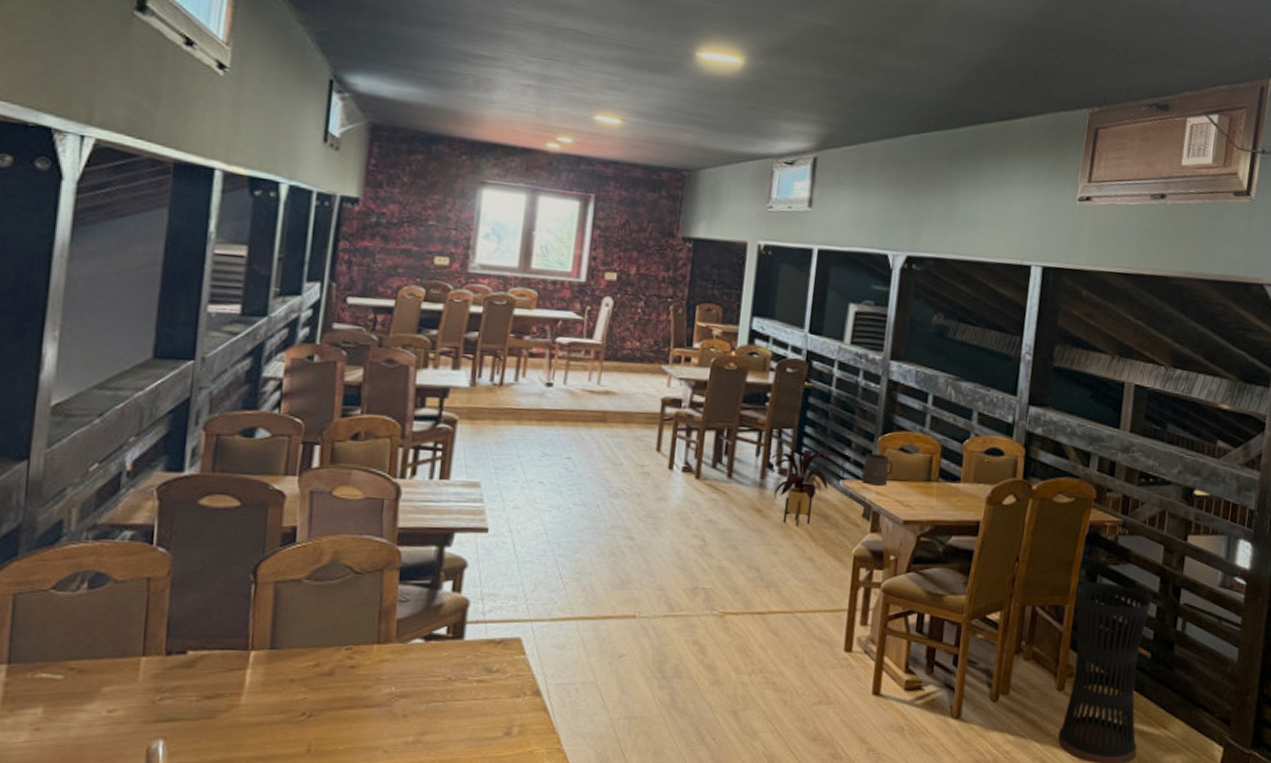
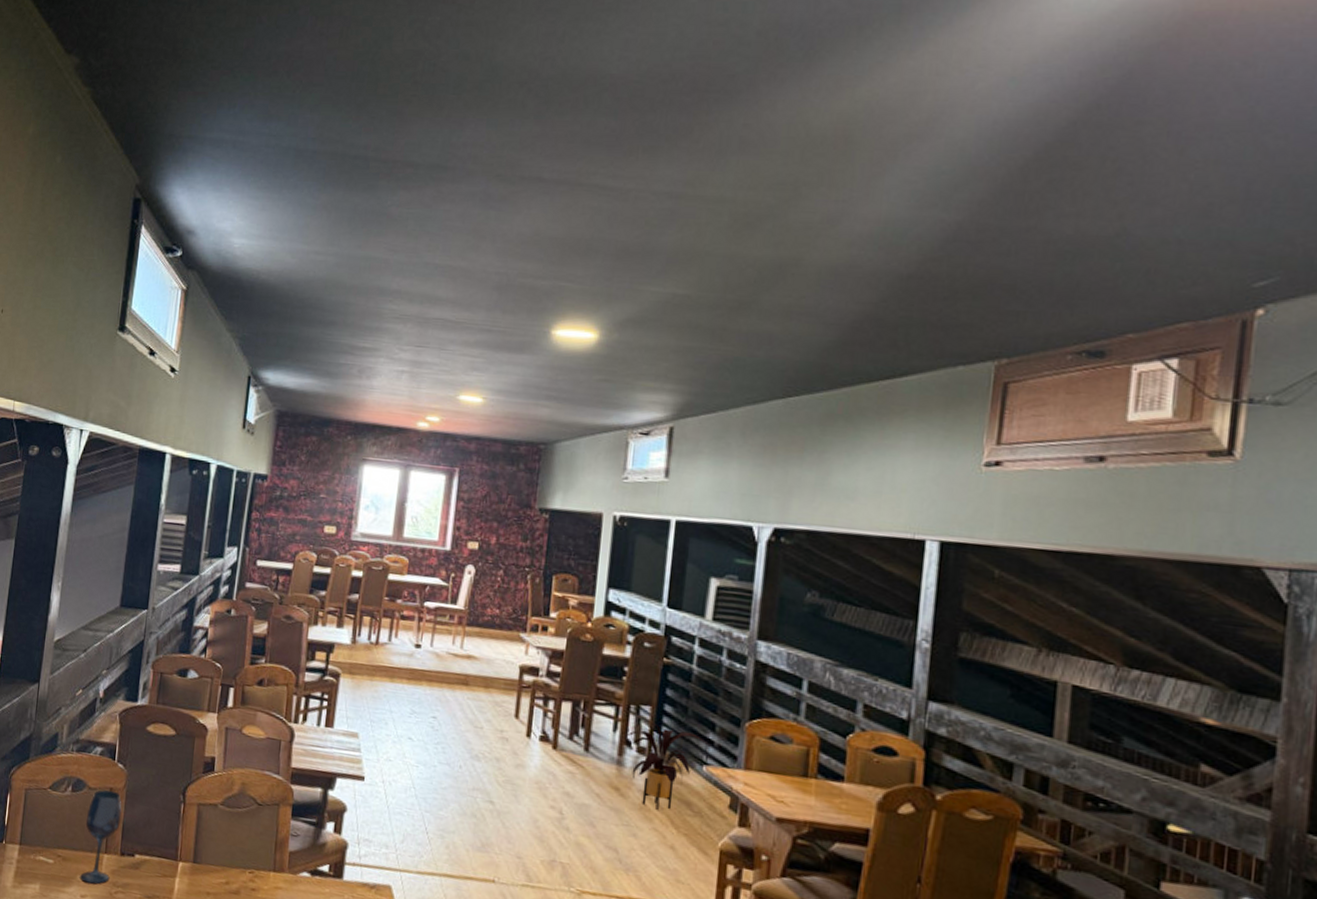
wineglass: none [106,580,166,694] -> present [80,789,122,884]
beer mug: present [861,453,893,486] -> none [726,739,763,777]

